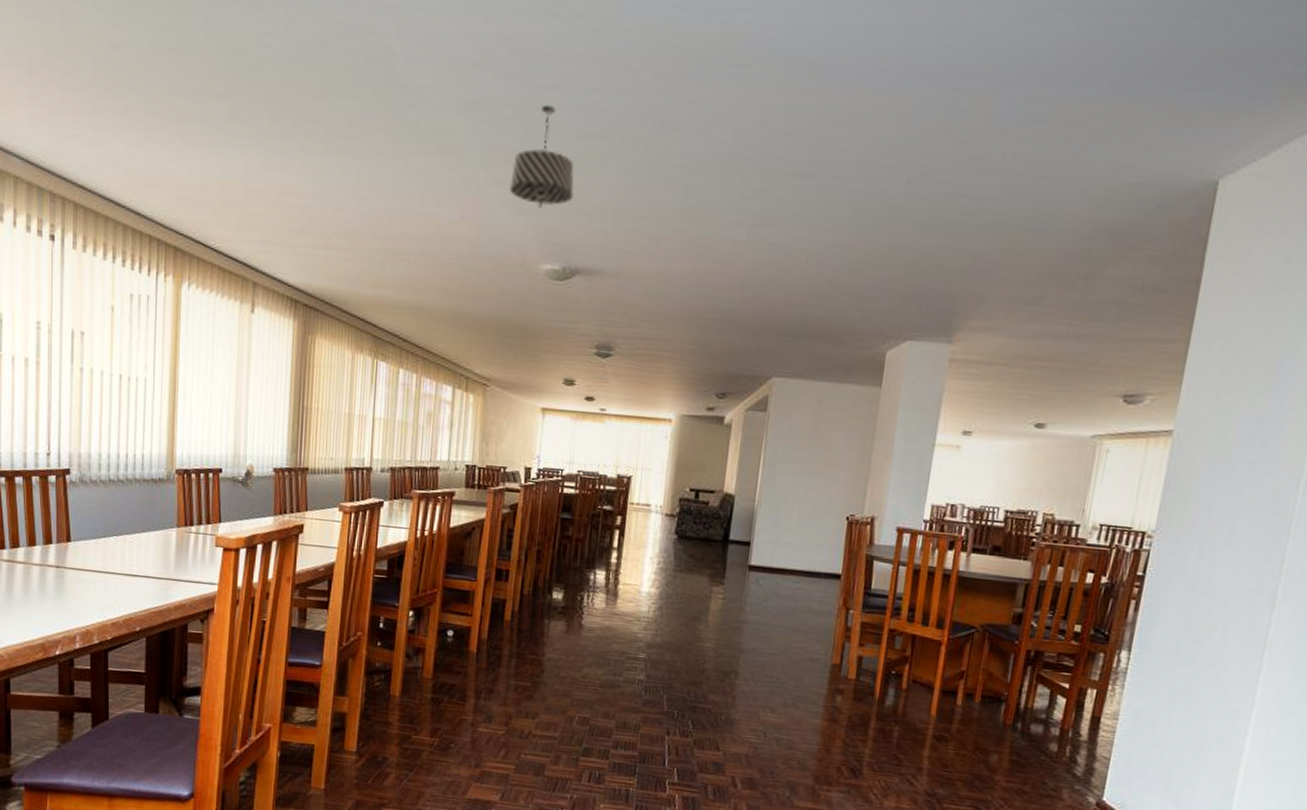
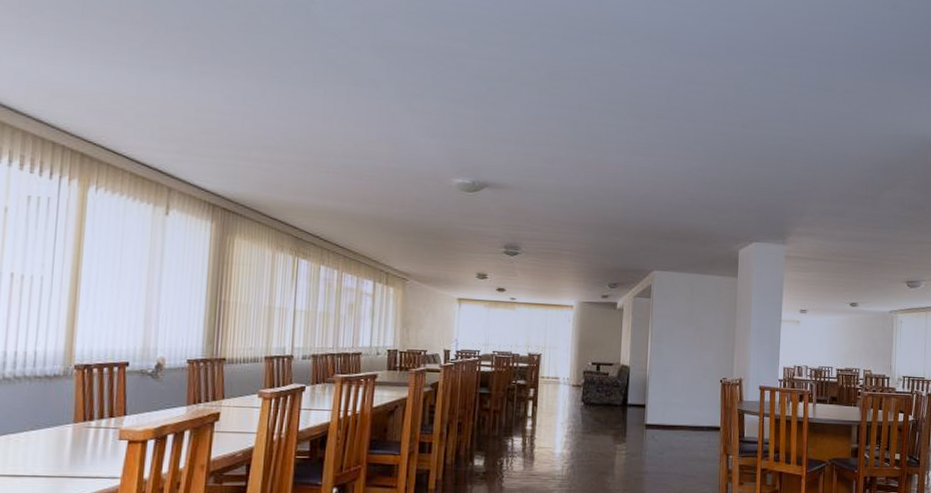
pendant light: present [509,104,574,209] -> none [422,52,480,134]

